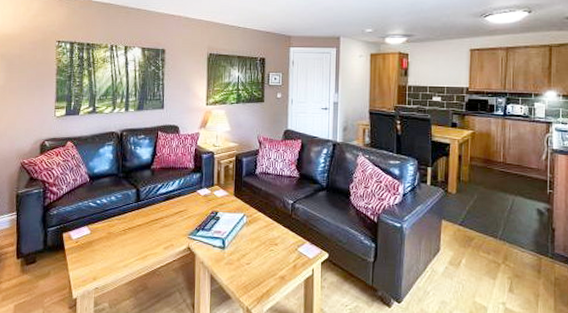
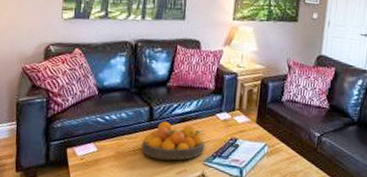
fruit bowl: none [131,201,188,237] -> present [141,121,204,161]

